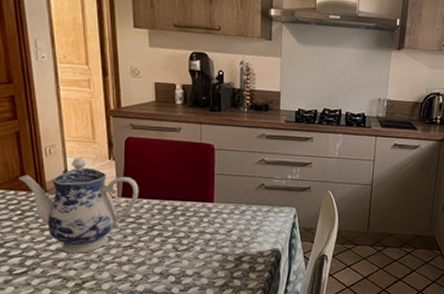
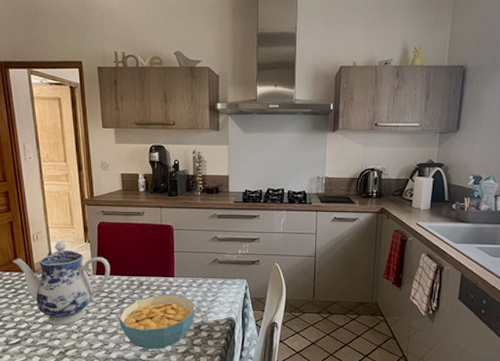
cereal bowl: none [147,221,236,283] -> present [119,294,195,350]

